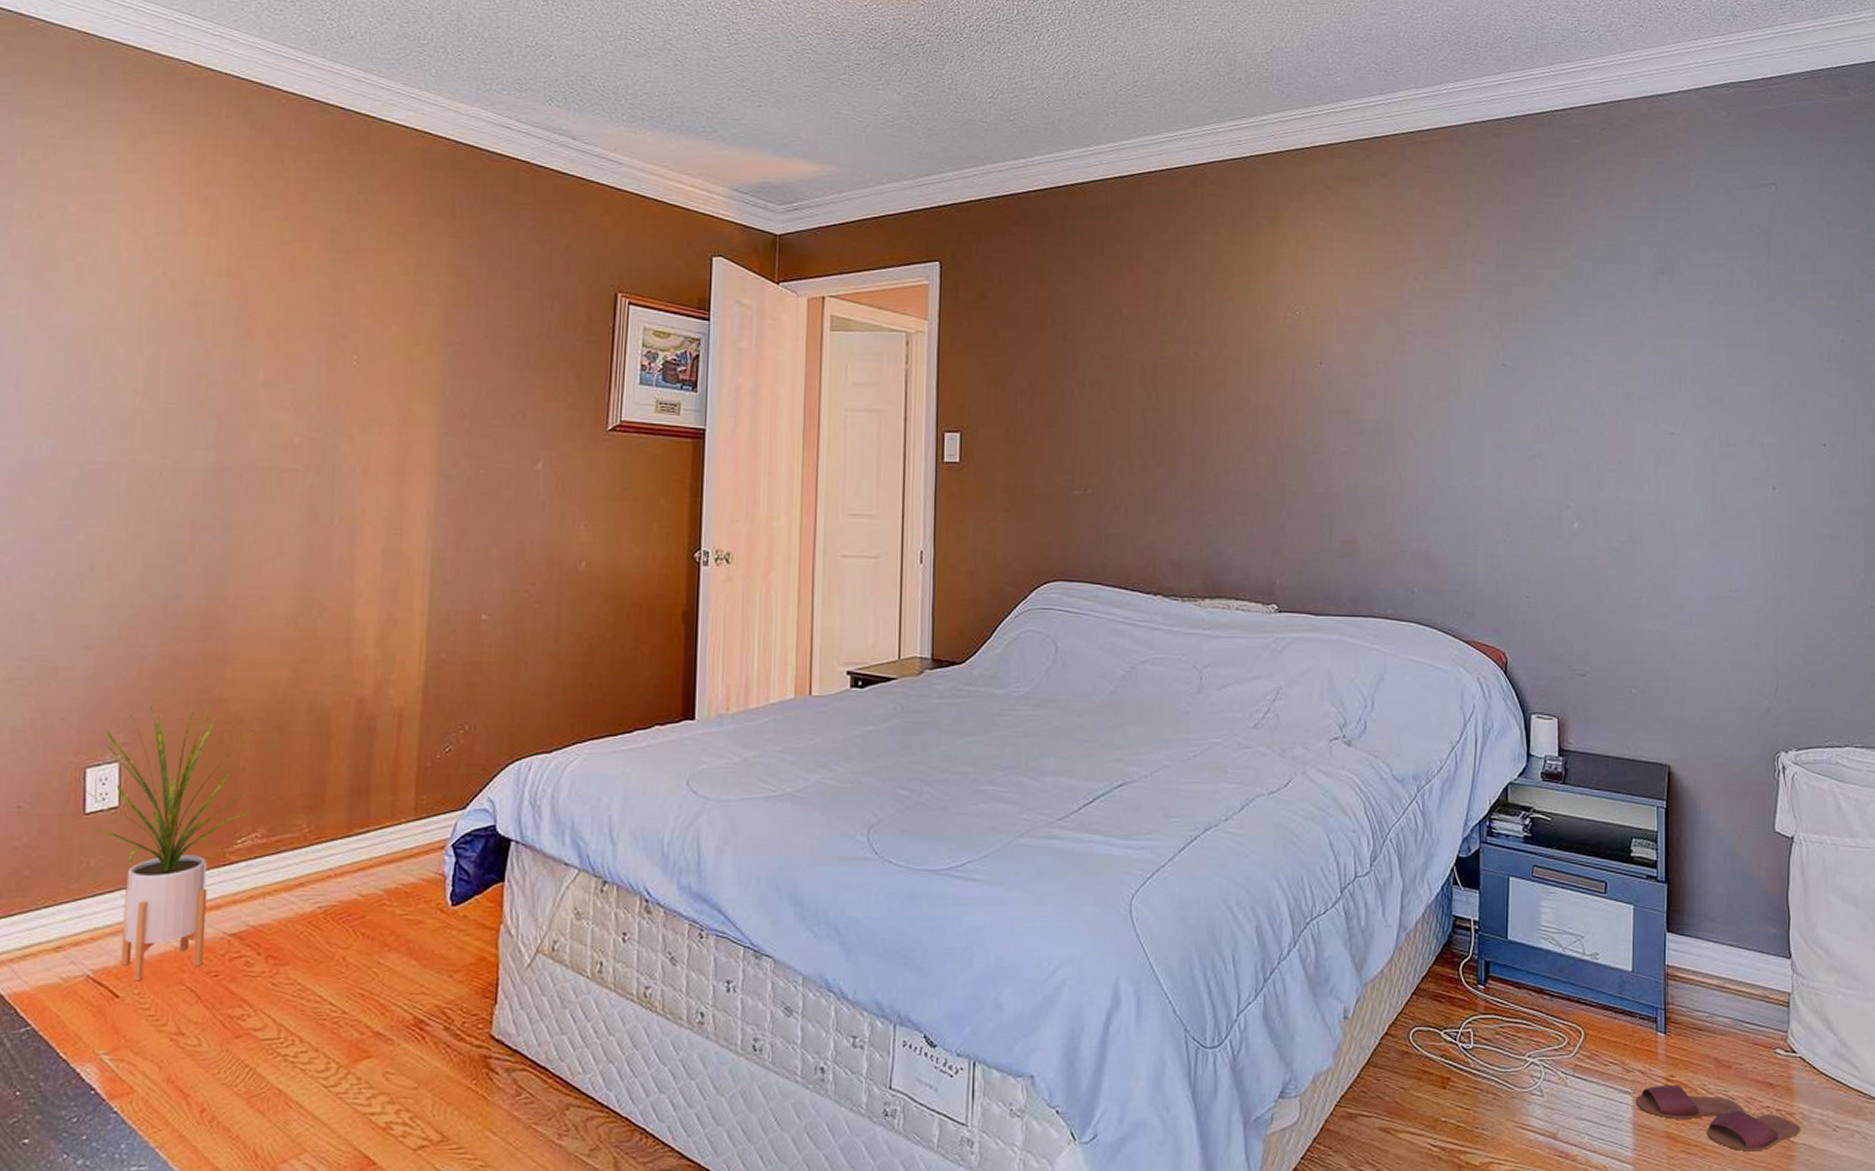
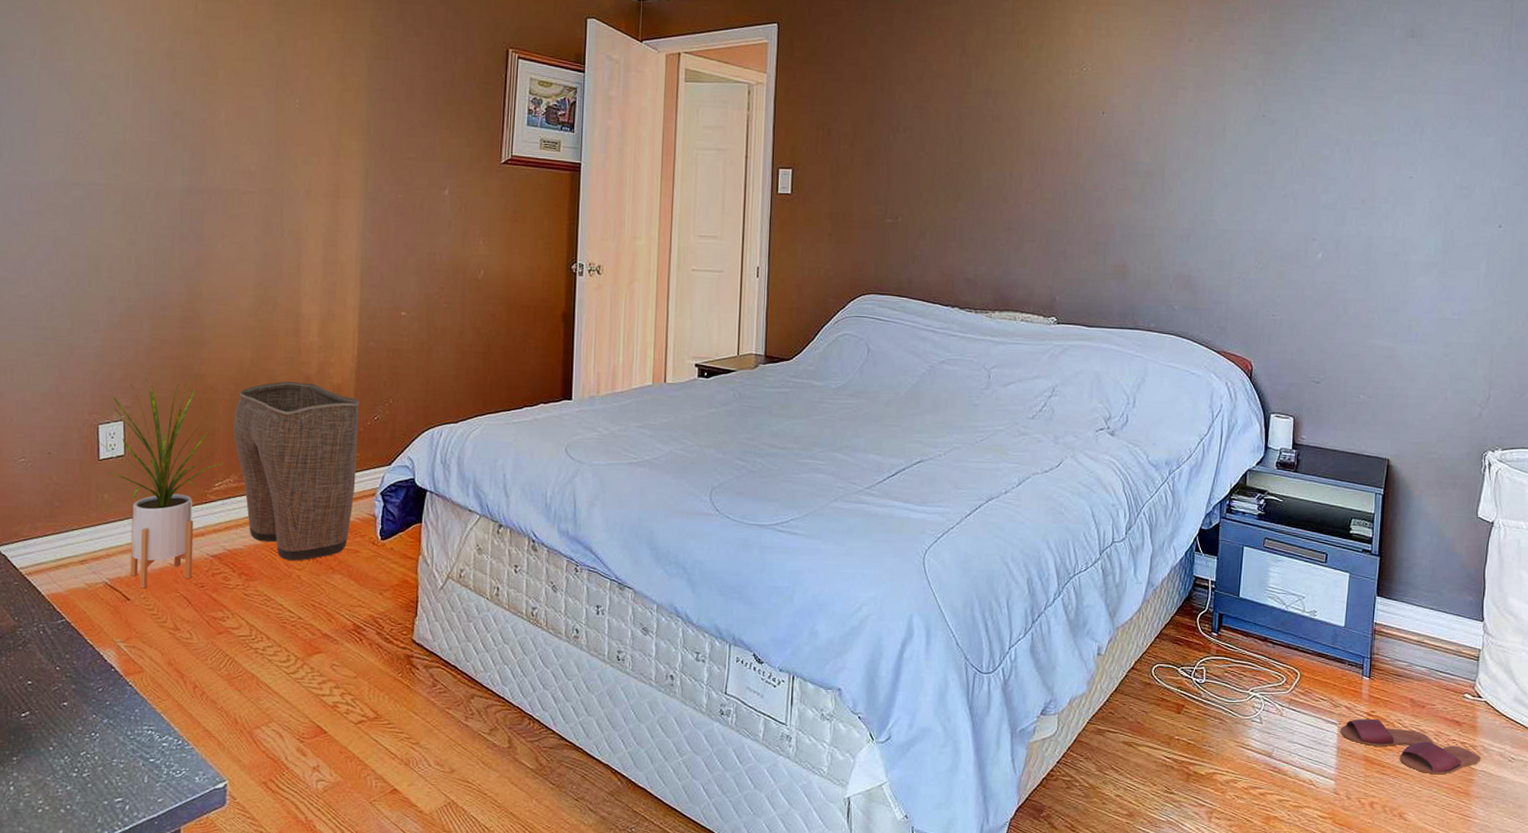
laundry basket: none [263,706,427,938] -> present [233,382,360,561]

